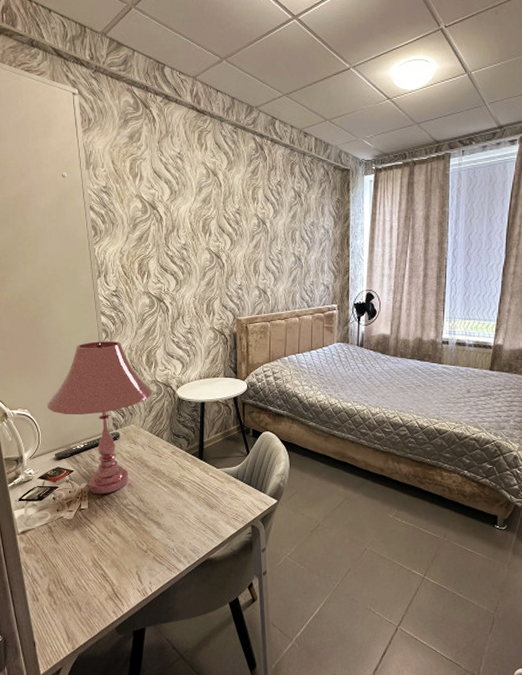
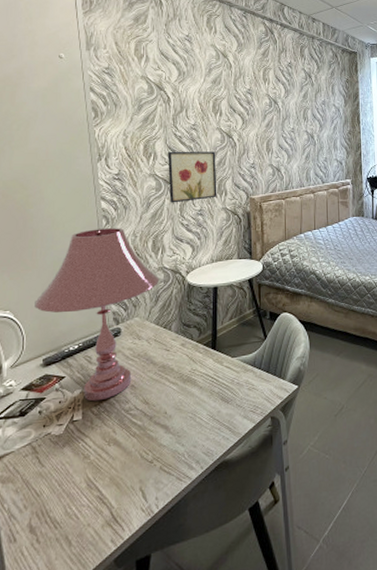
wall art: none [160,270,206,321] -> present [168,151,217,203]

